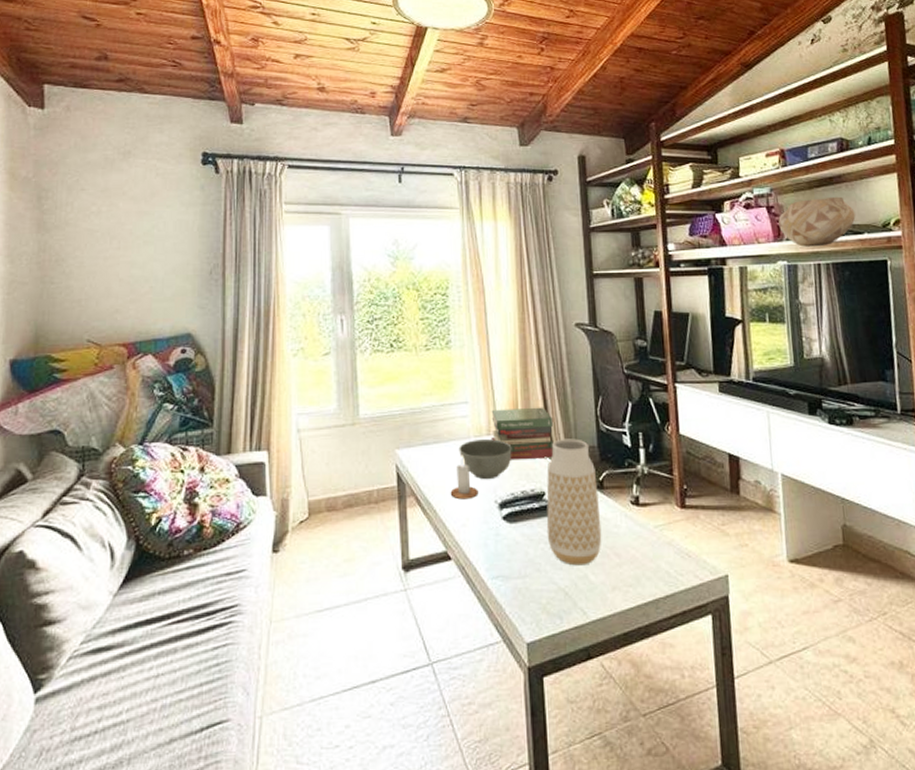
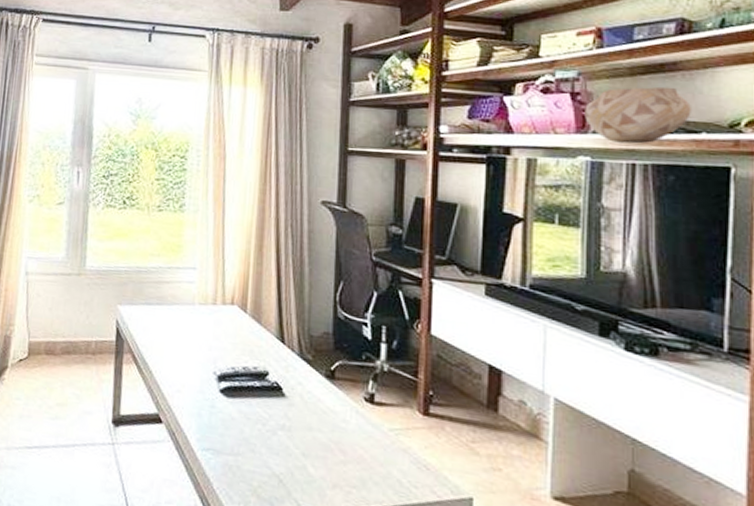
candle: present [450,455,478,500] -> none [168,320,198,366]
bowl: present [459,439,512,480] -> none [181,307,238,350]
books: present [491,407,554,460] -> none [216,279,285,338]
vase: present [546,438,602,566] -> none [265,319,328,456]

